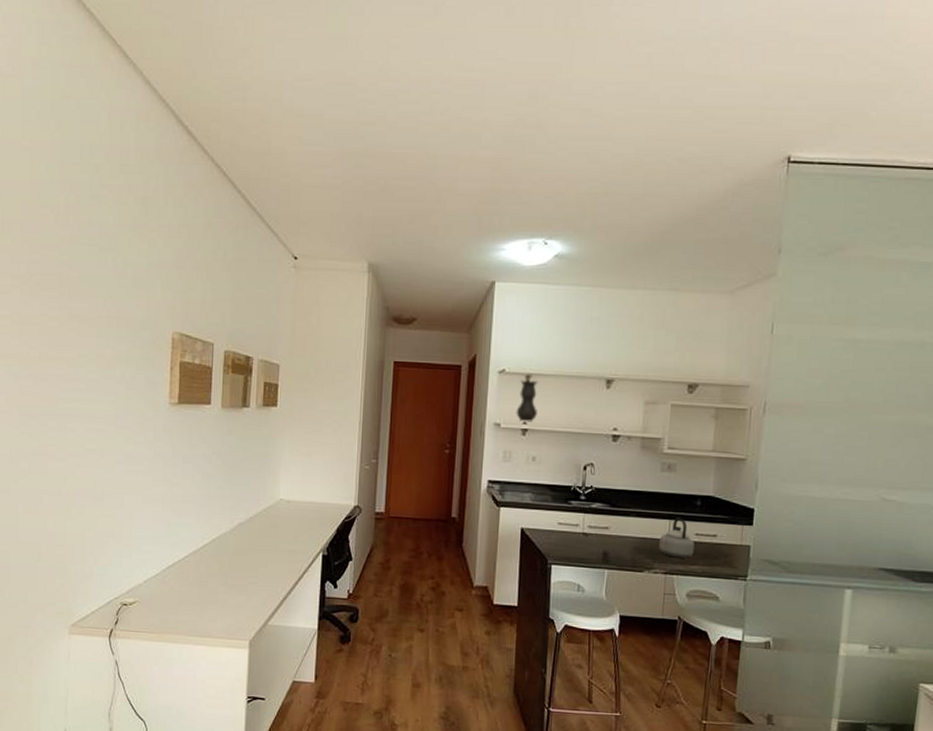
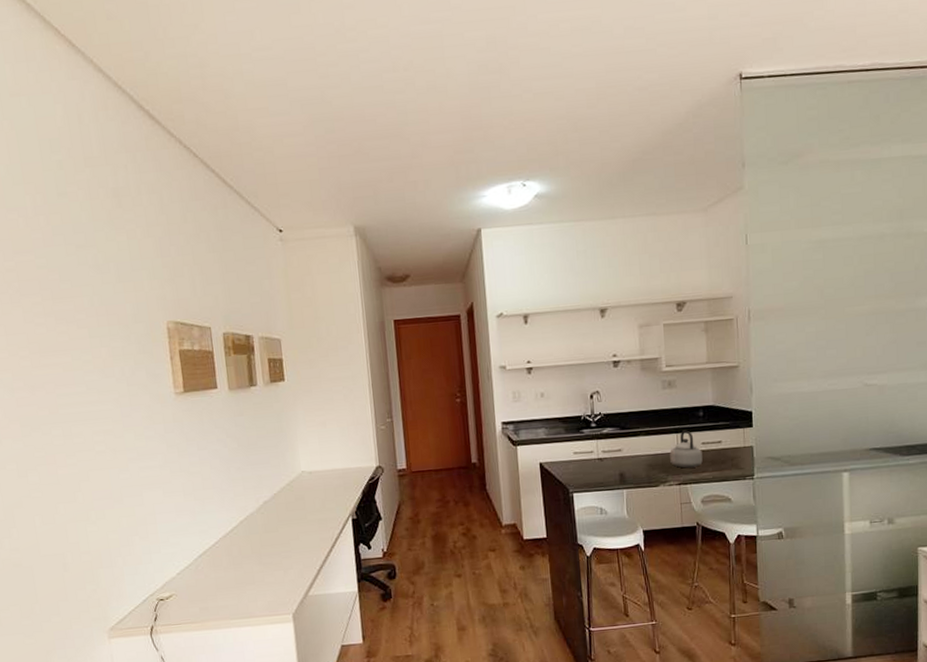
vase: present [516,380,539,422] -> none [519,319,539,361]

